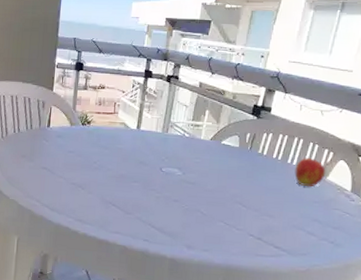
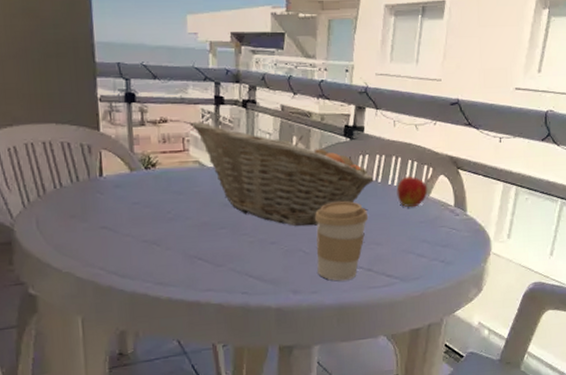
fruit basket: none [123,90,275,191] -> present [191,121,374,226]
coffee cup: none [211,172,264,245] -> present [314,201,368,281]

